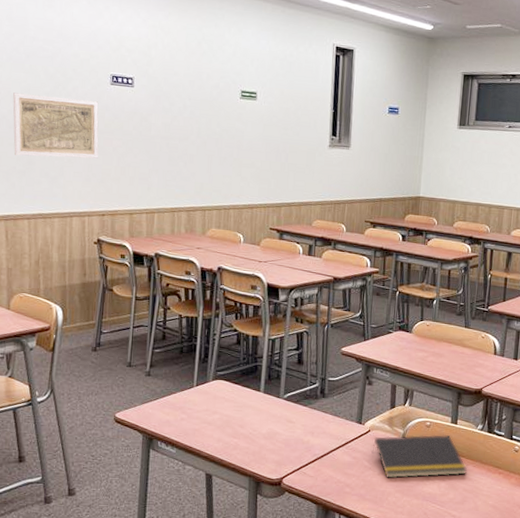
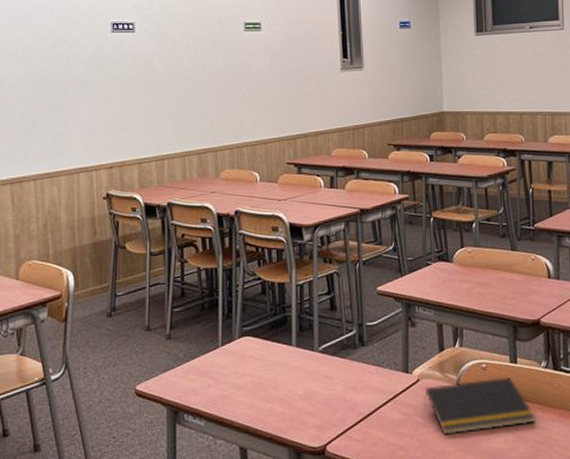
map: present [13,92,99,159] -> none [14,50,103,116]

